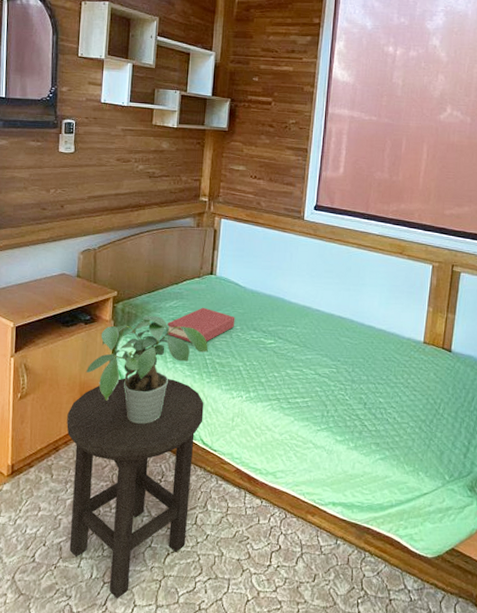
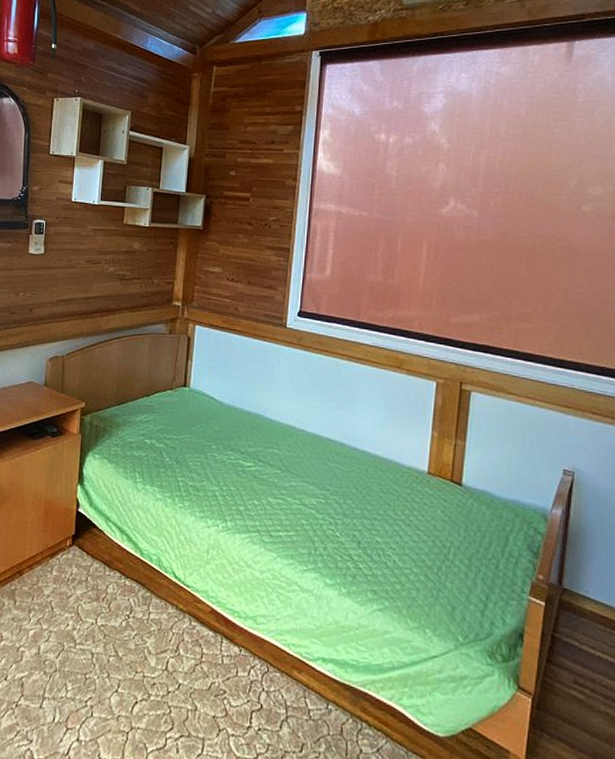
stool: present [67,378,204,598] -> none [31,498,176,748]
potted plant: present [85,316,208,424] -> none [51,430,181,551]
hardback book: present [167,307,235,343] -> none [137,423,211,462]

